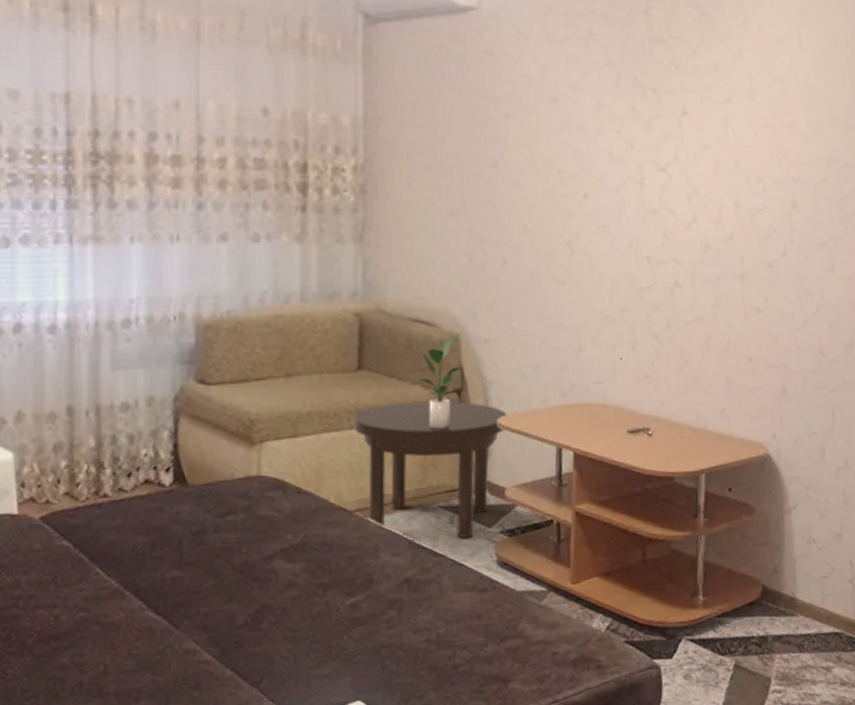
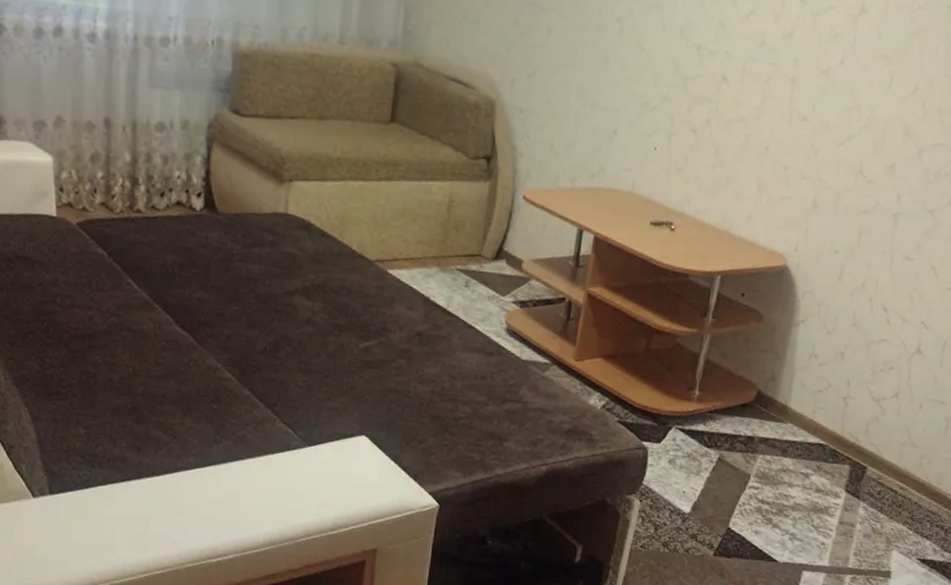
side table: present [353,401,508,538] -> none [380,160,534,303]
potted plant: present [415,335,466,430] -> none [446,100,498,195]

